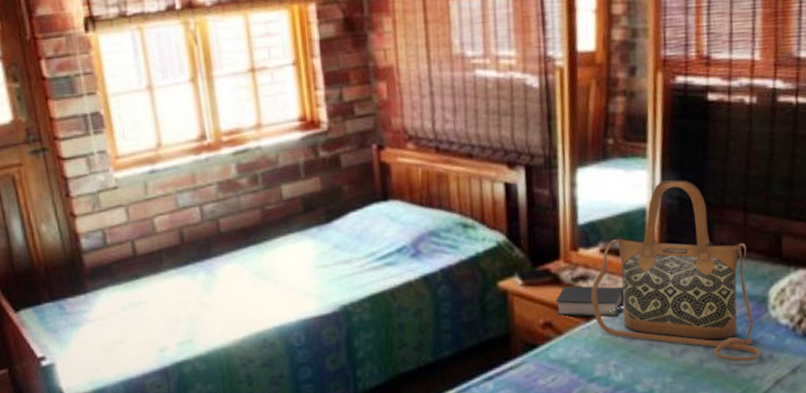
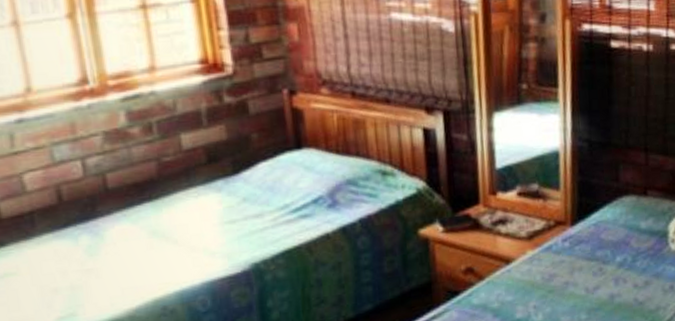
book: present [556,286,624,318] -> none [476,228,541,261]
handbag: present [591,180,760,362] -> none [510,123,663,295]

